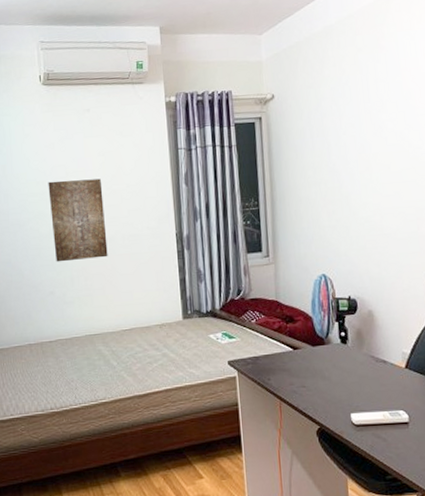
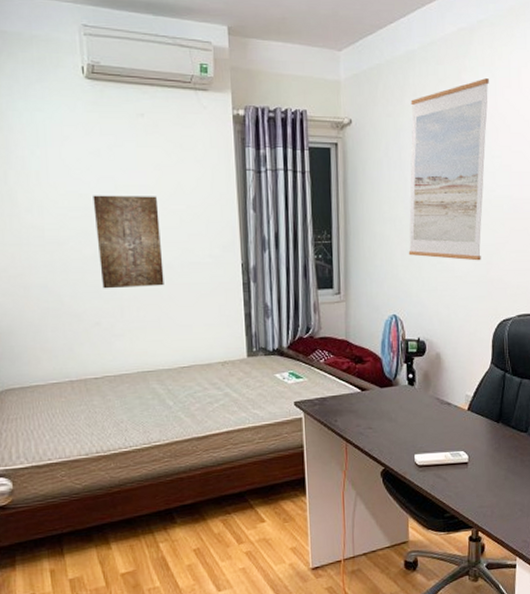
wall art: none [330,42,411,218] -> present [408,78,489,261]

